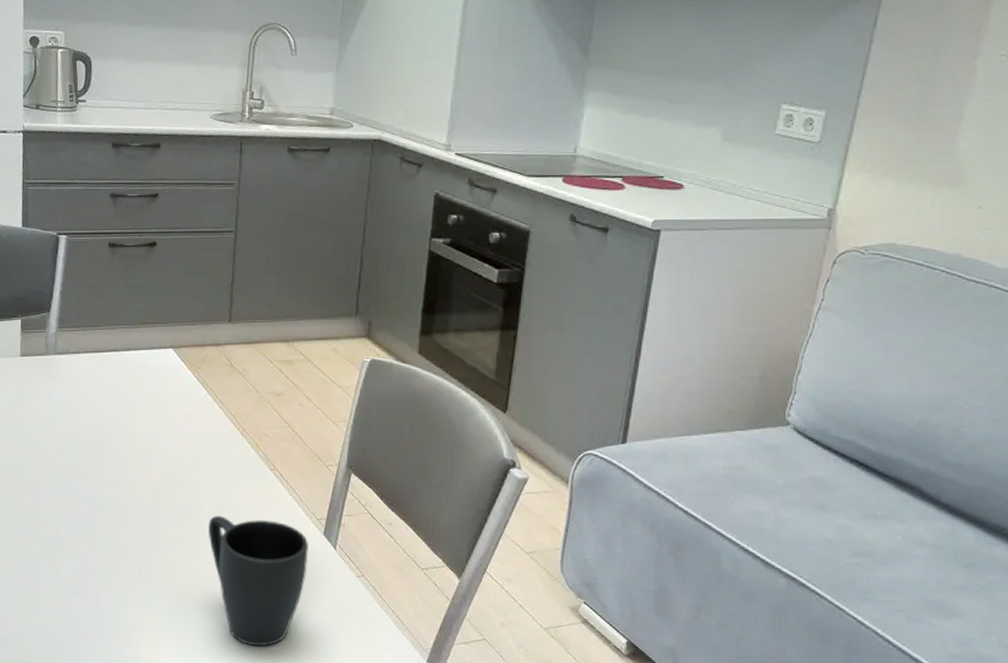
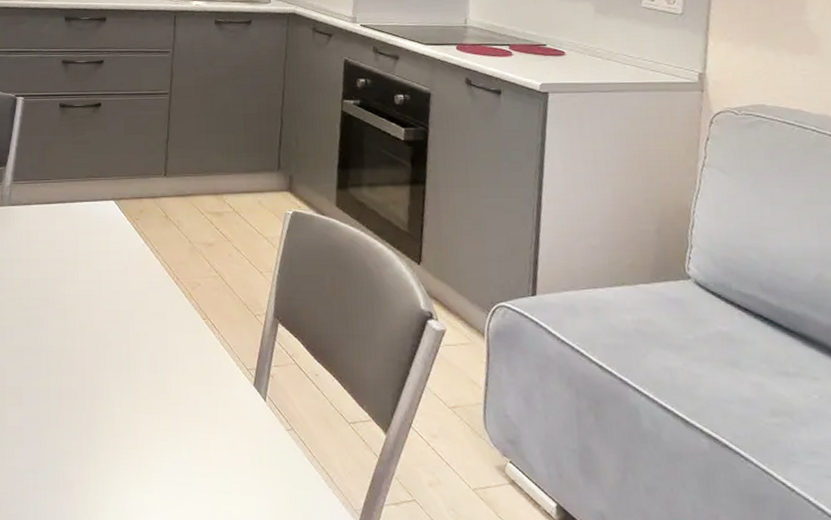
mug: present [208,515,308,647] -> none [145,364,240,504]

